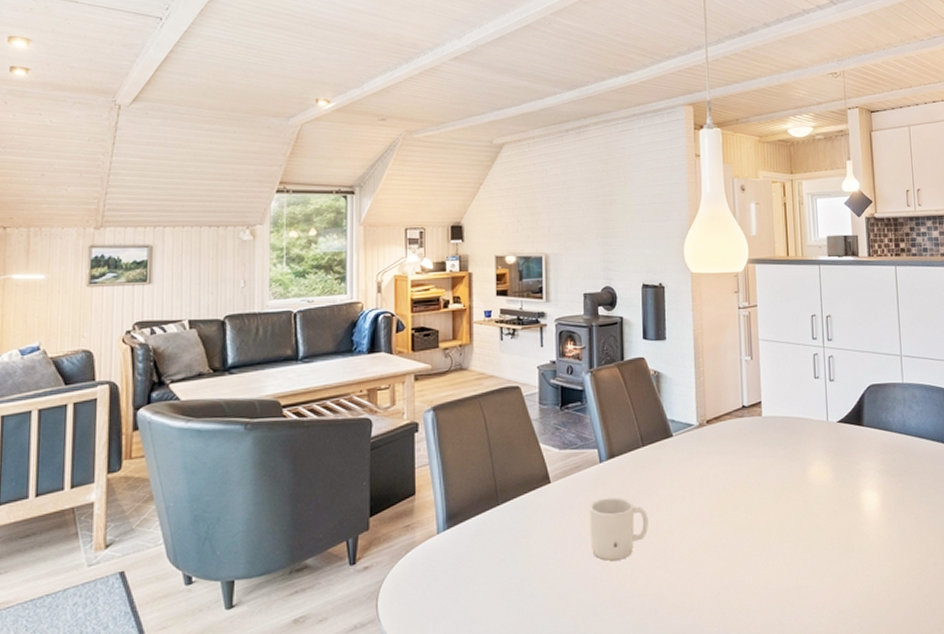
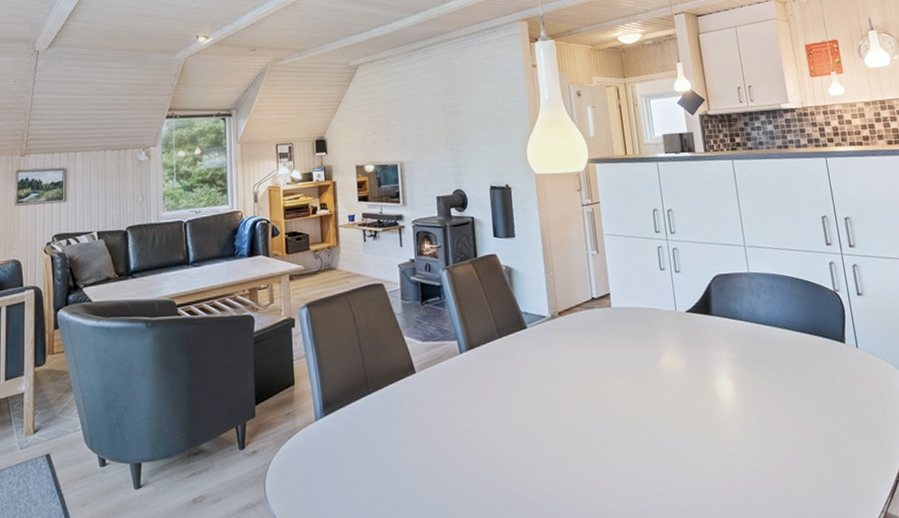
mug: present [588,497,649,561] -> none [452,386,509,447]

